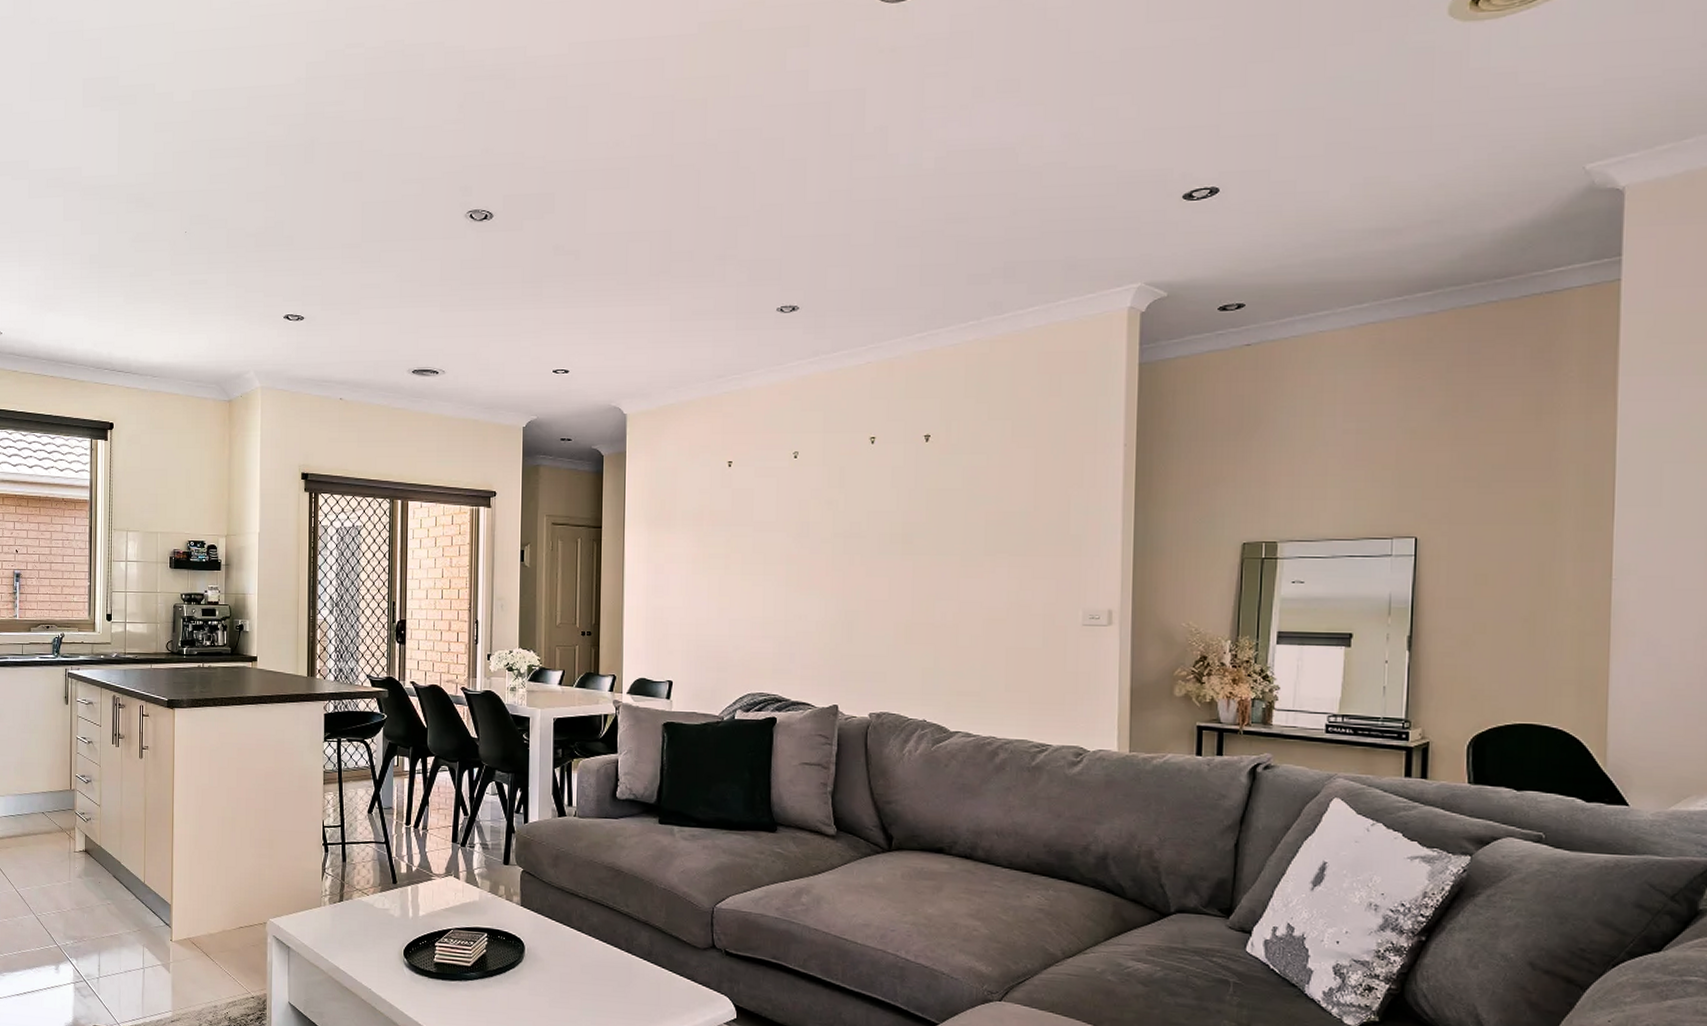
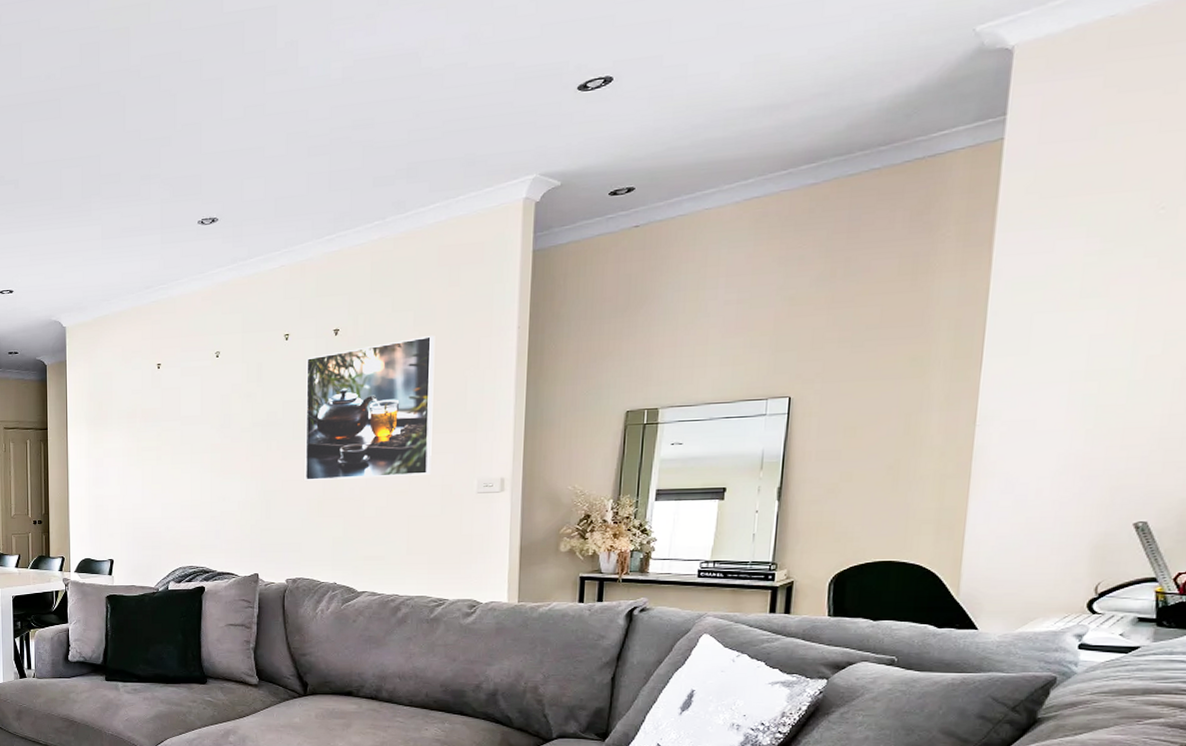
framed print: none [891,449,1035,602] -> present [305,336,435,480]

